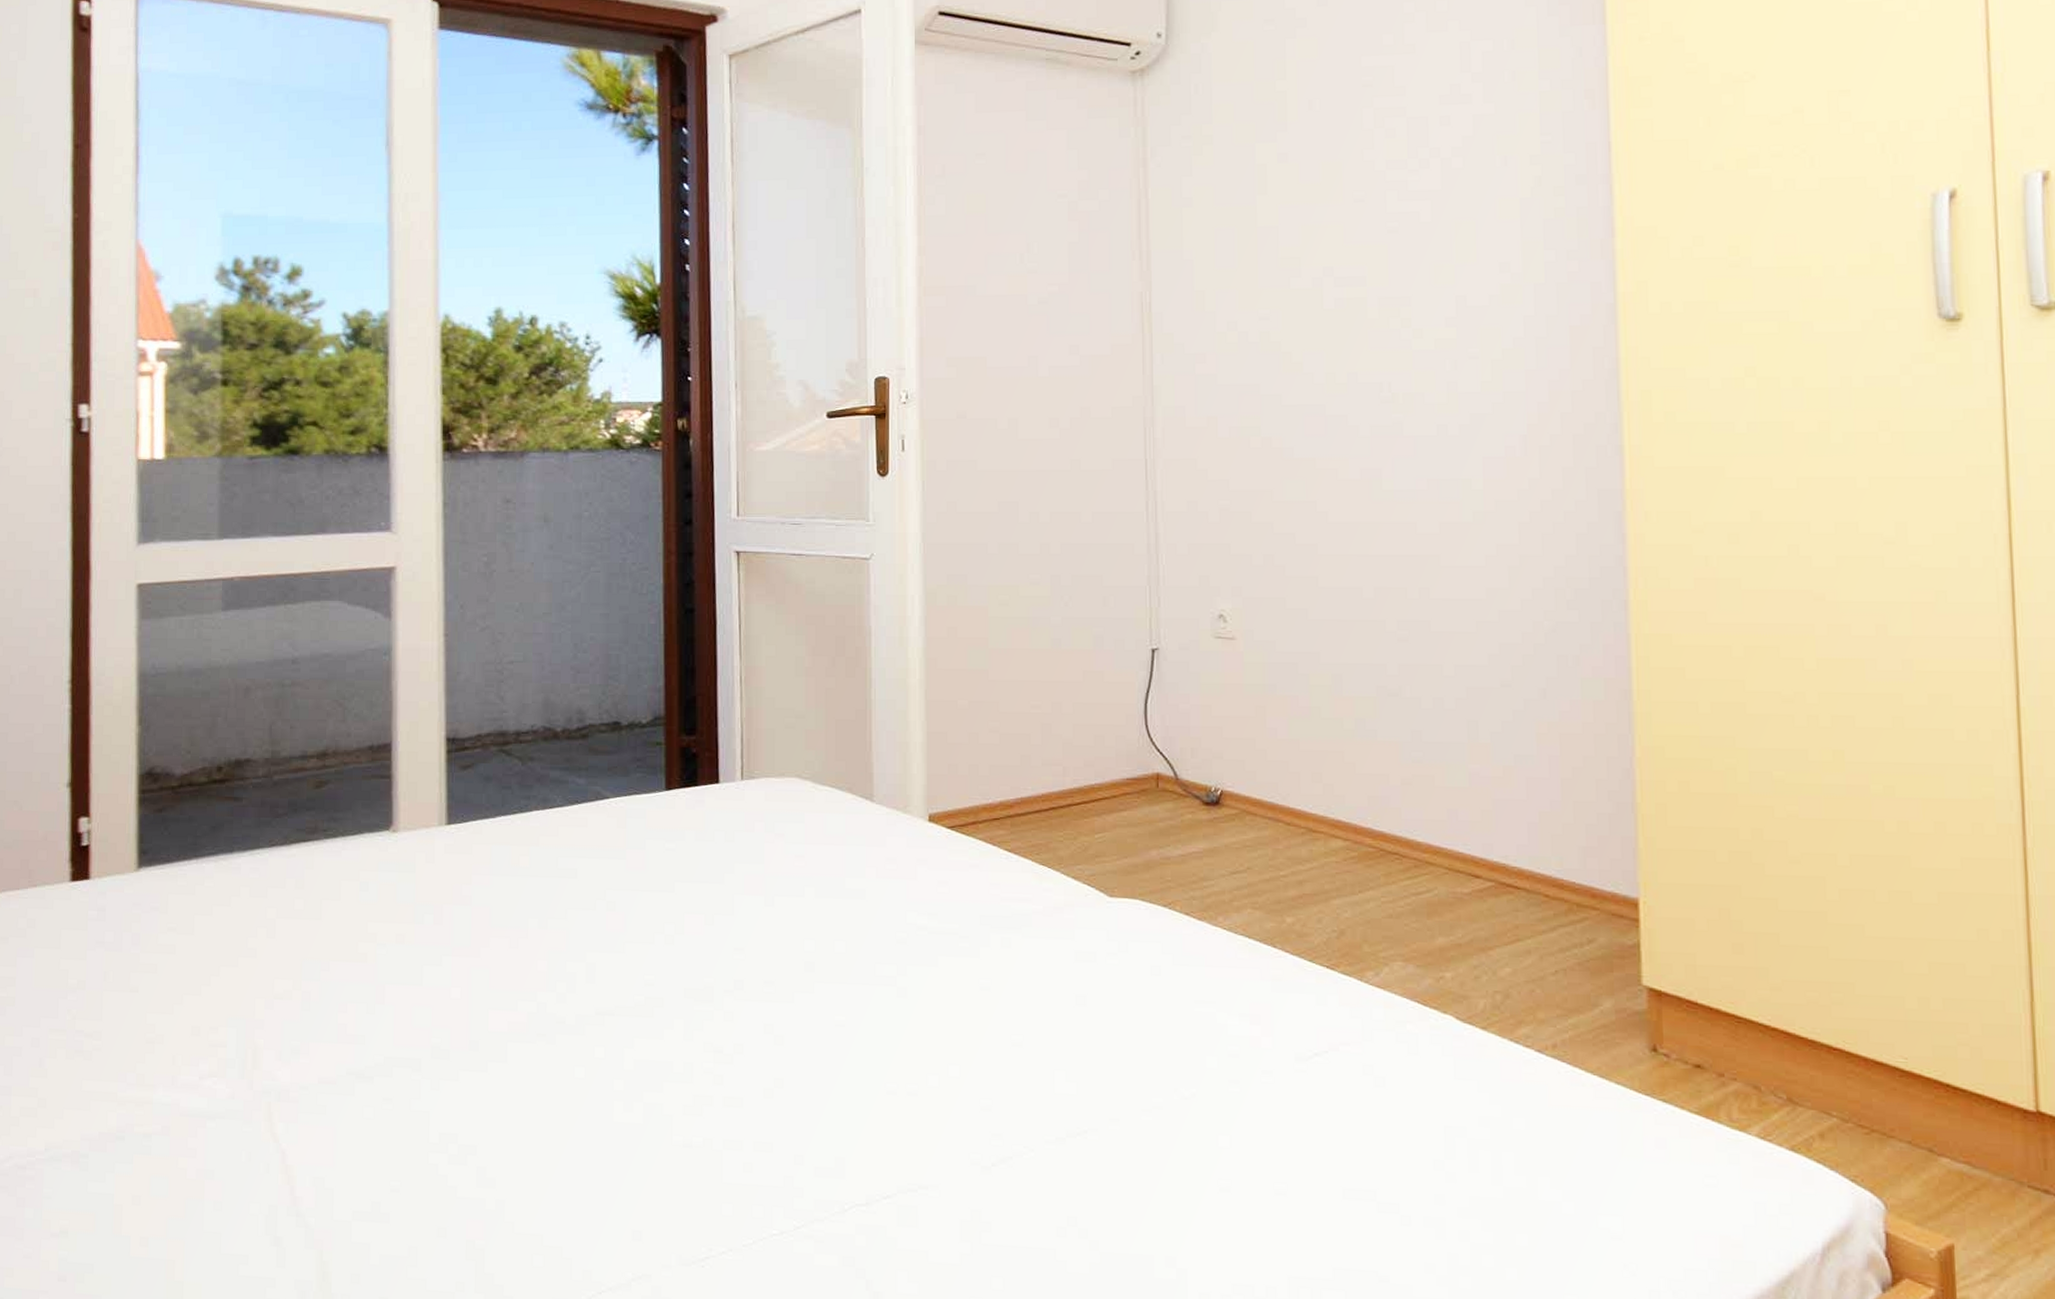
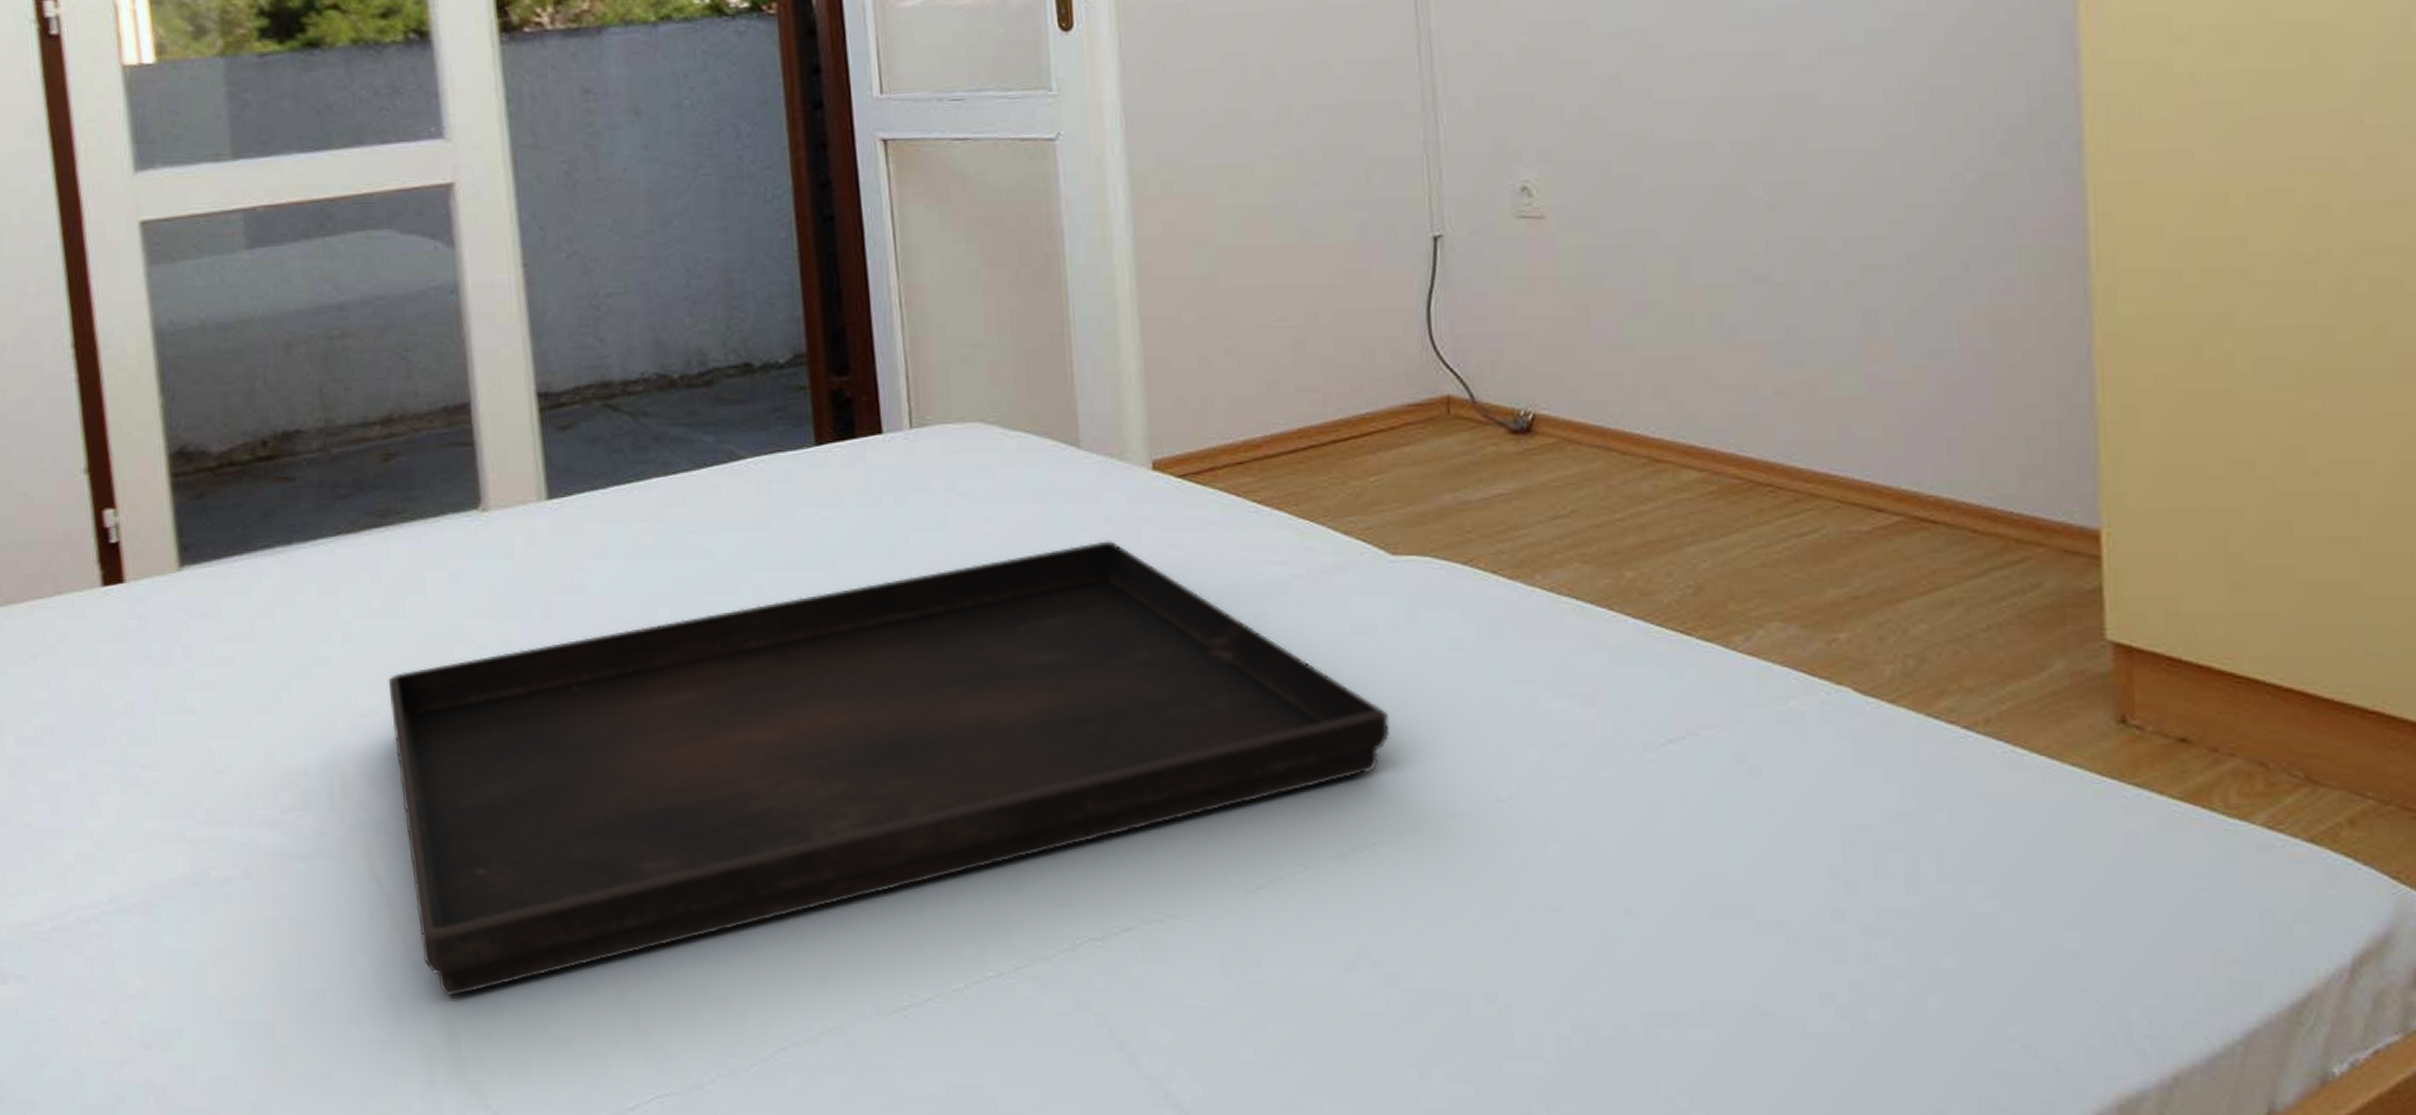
serving tray: none [301,876,1101,1241] -> present [389,540,1390,997]

